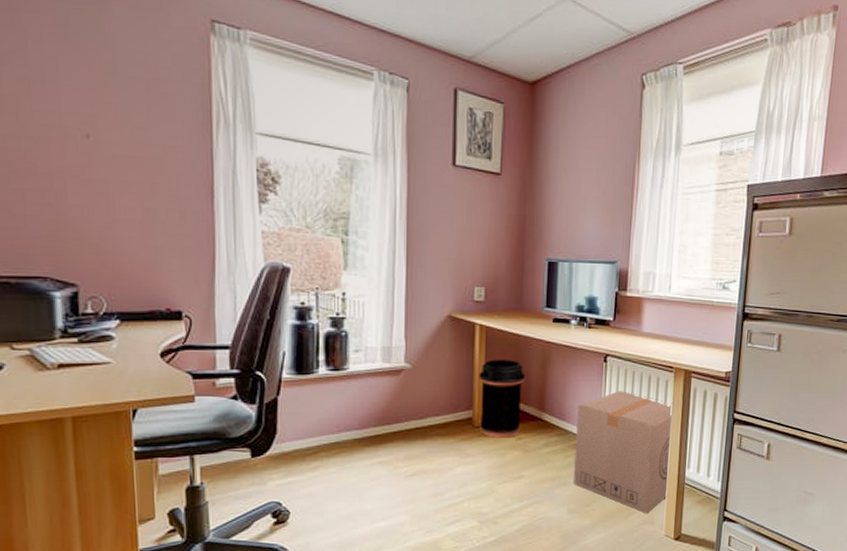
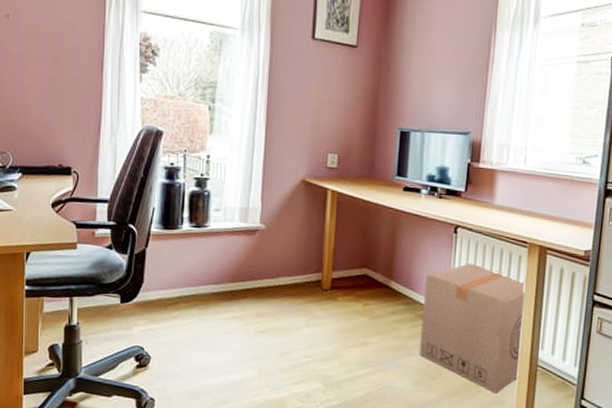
trash can: present [479,359,526,438] -> none [328,224,375,303]

